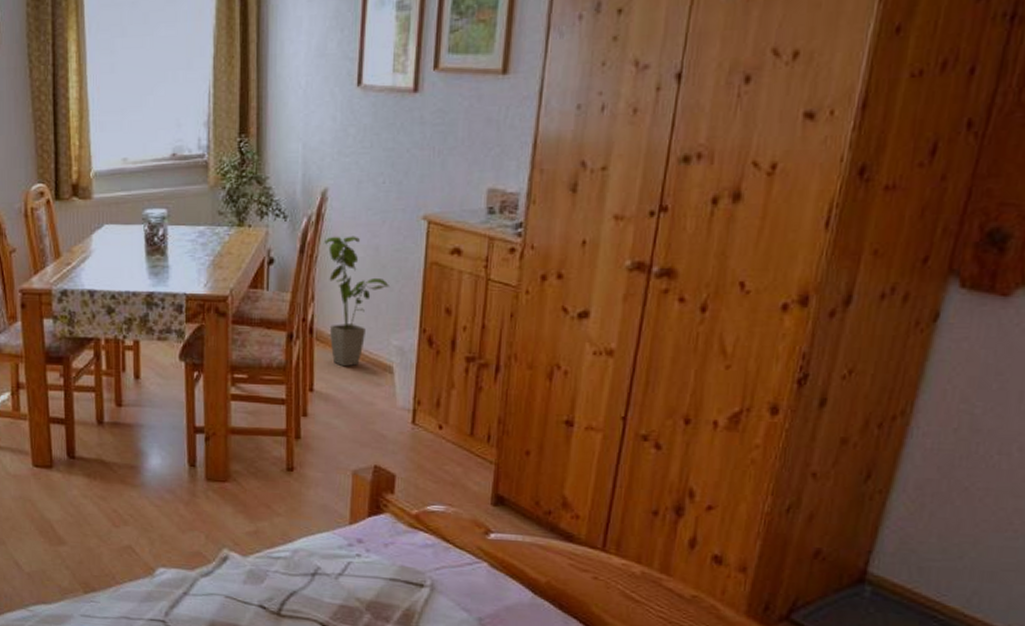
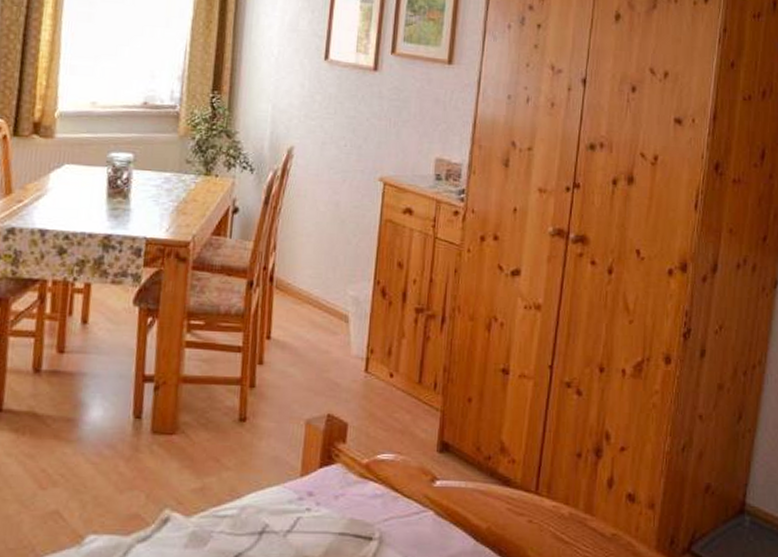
house plant: present [324,236,389,367] -> none [288,190,347,315]

